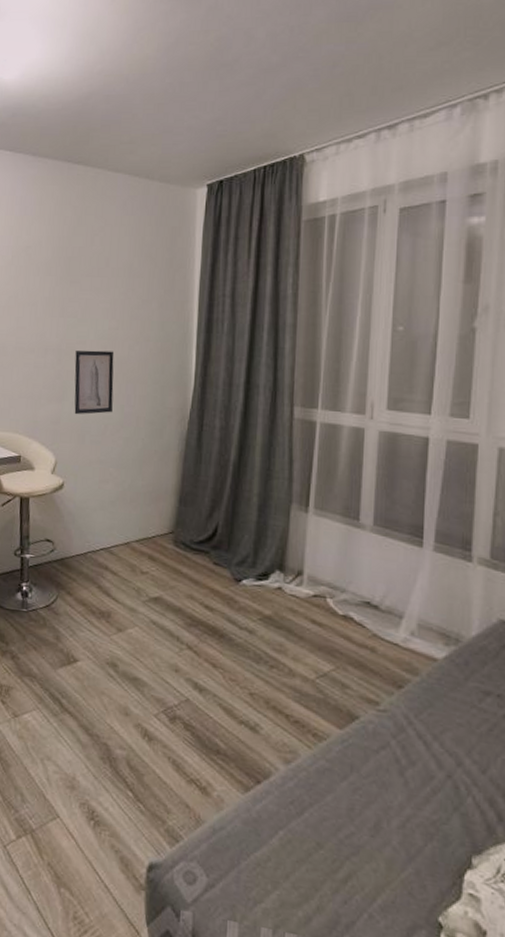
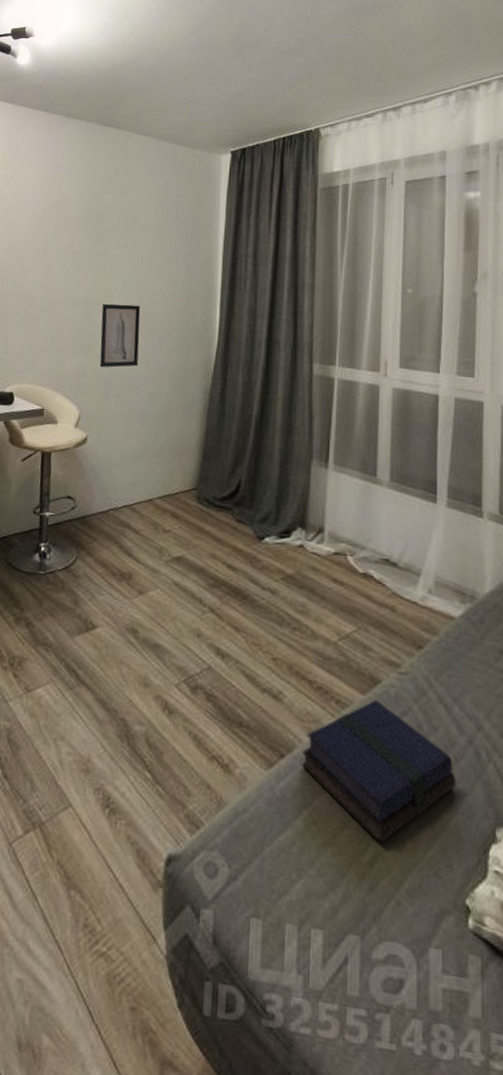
book: none [278,734,433,864] -> present [302,700,456,844]

